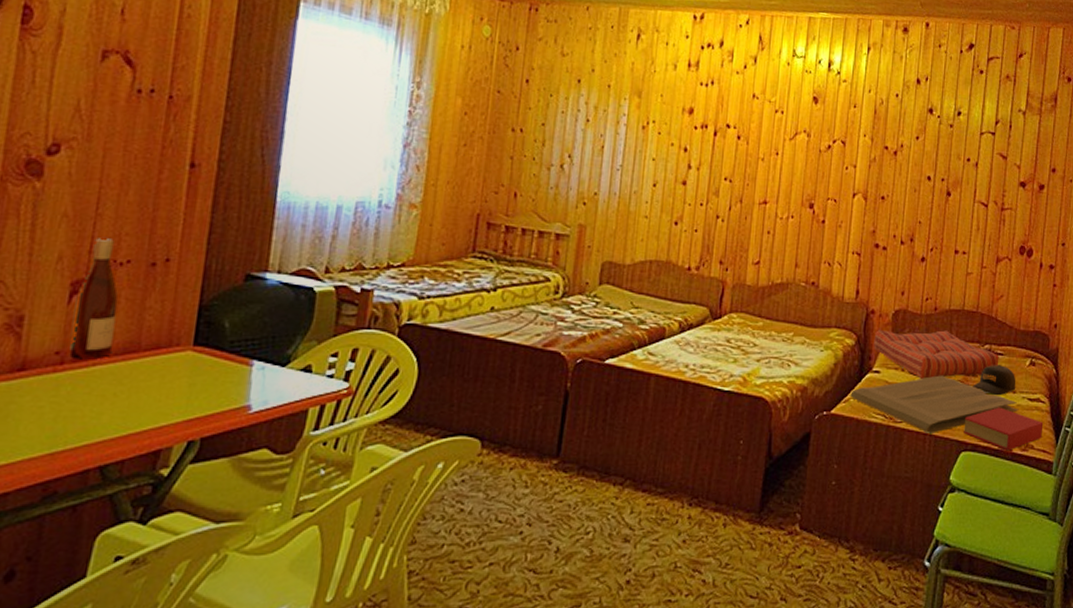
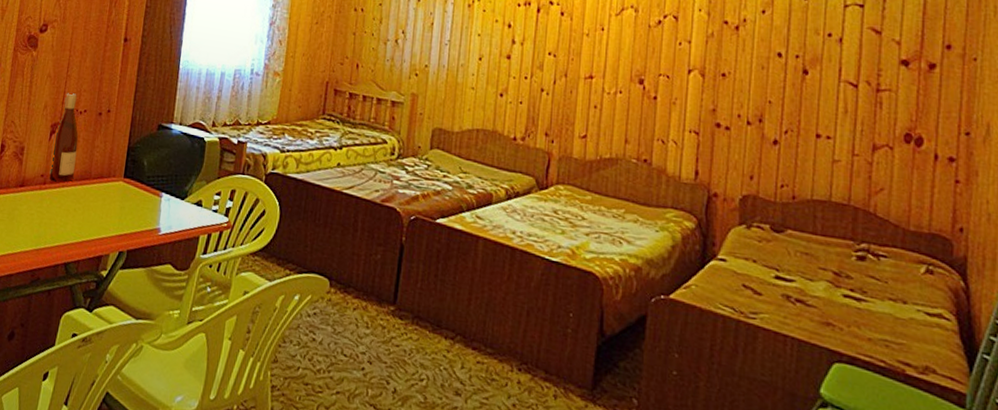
towel: present [850,375,1019,433] -> none [691,271,913,337]
seat cushion: present [874,330,999,379] -> none [718,215,882,278]
book: present [963,407,1044,451] -> none [836,317,950,371]
baseball cap: present [973,365,1016,395] -> none [846,267,907,304]

